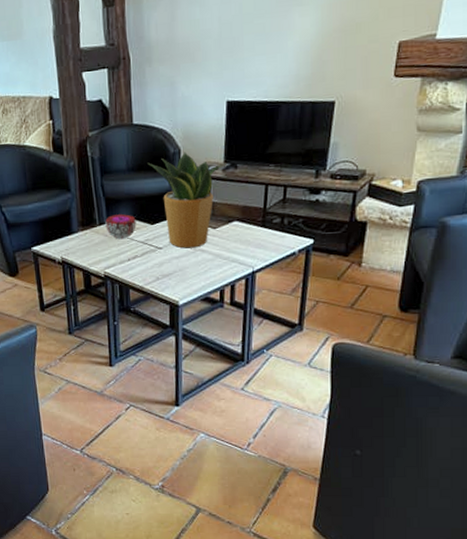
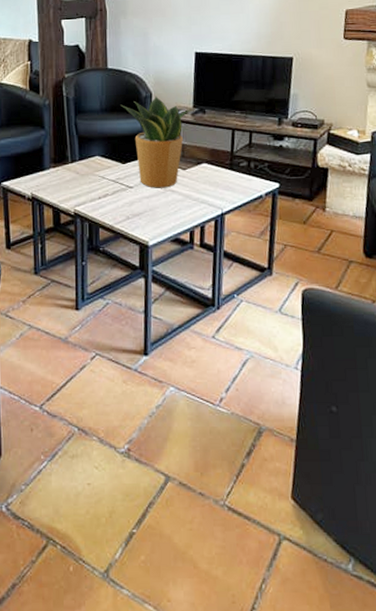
decorative bowl: present [105,214,137,240] -> none [77,153,108,178]

